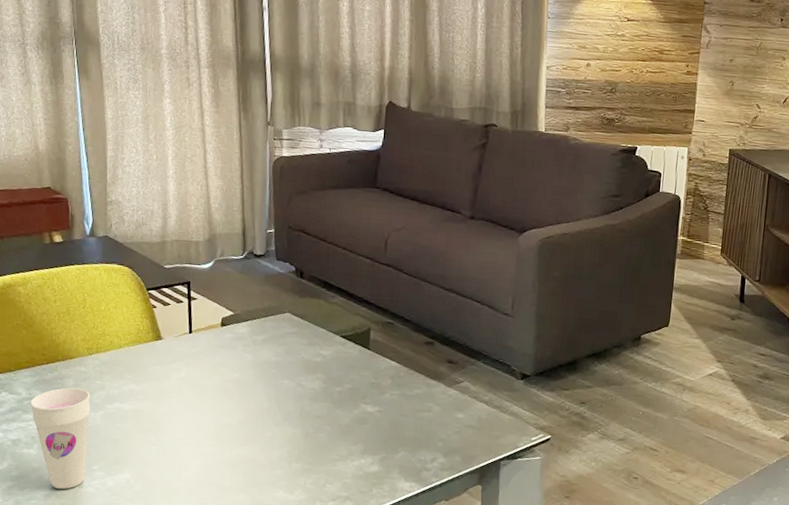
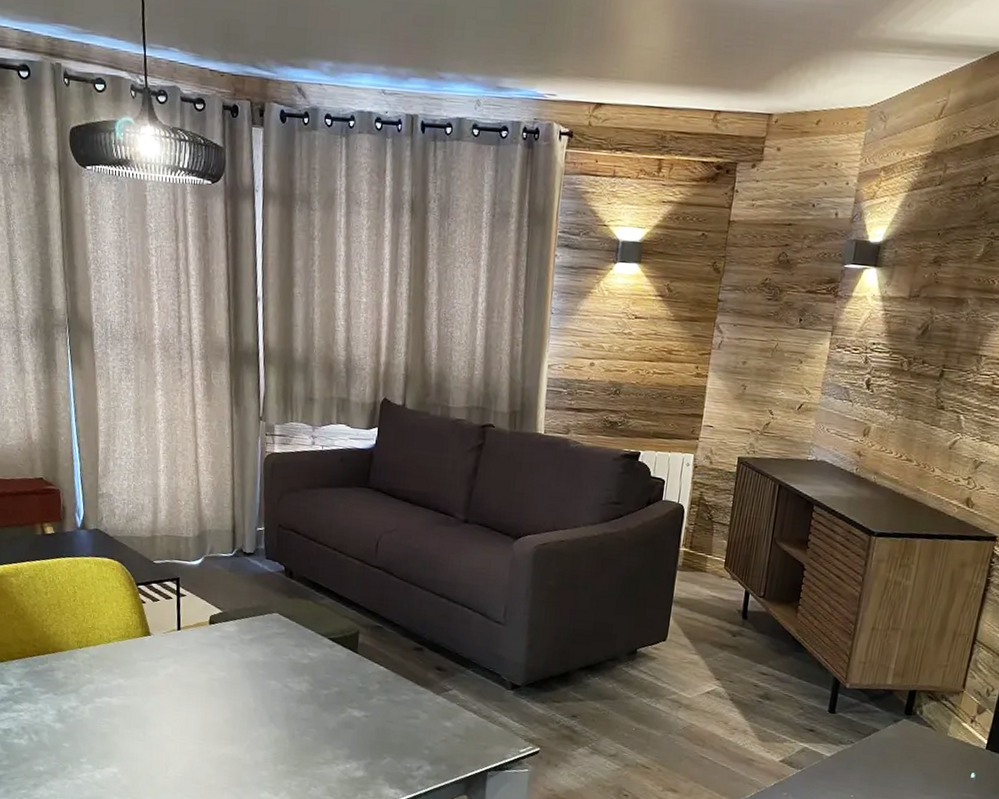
cup: present [30,387,91,489] -> none [21,680,80,780]

